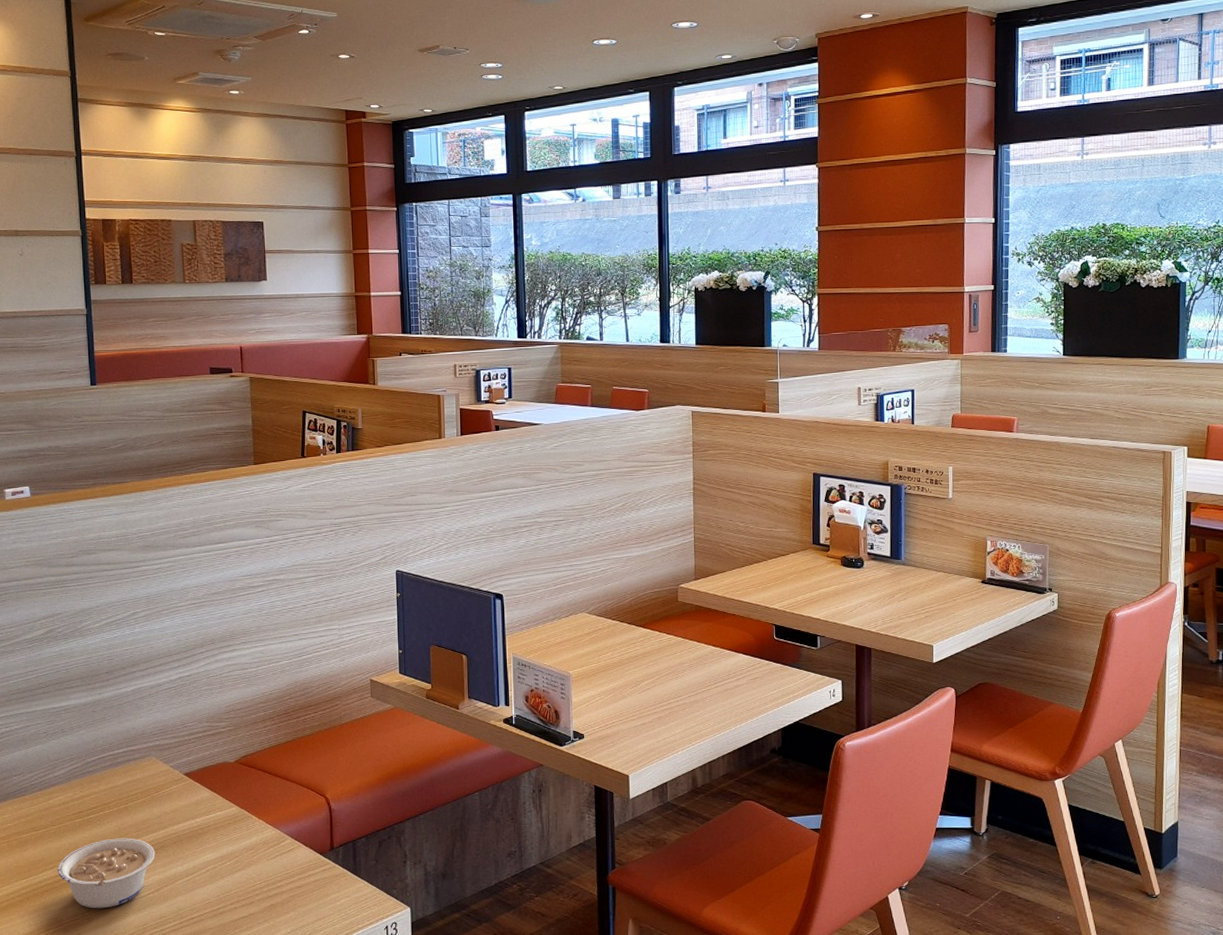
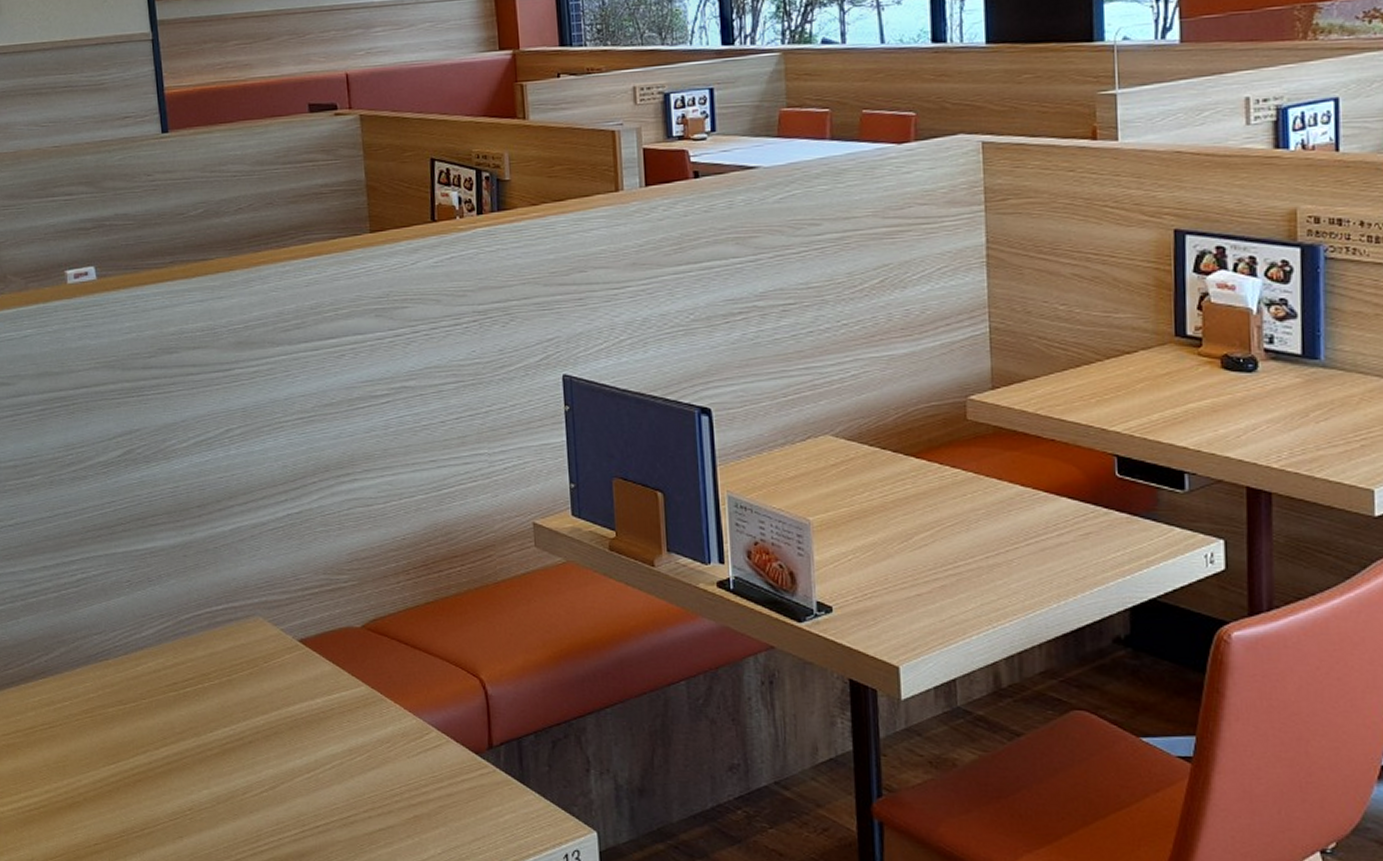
legume: present [57,838,155,909] -> none [150,719,268,807]

